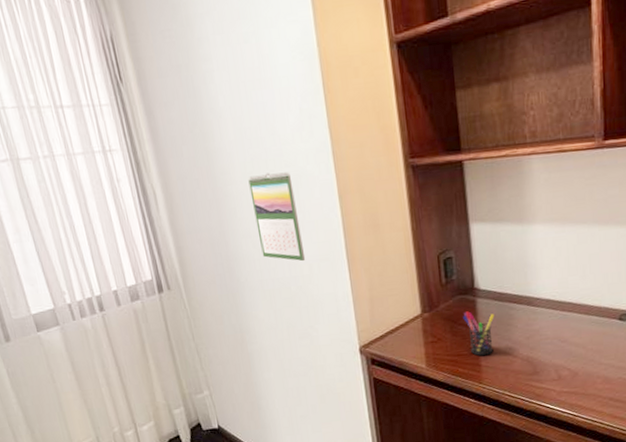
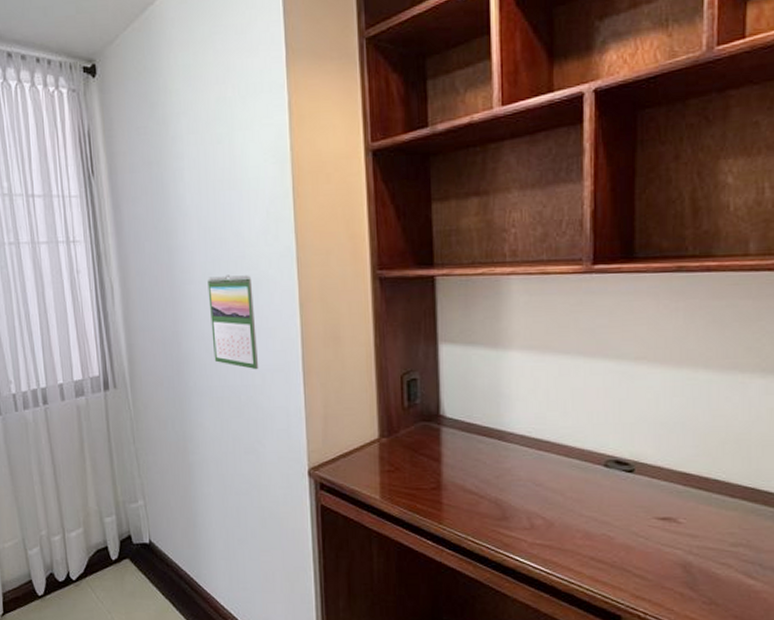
pen holder: present [463,311,495,356] -> none [425,440,461,493]

